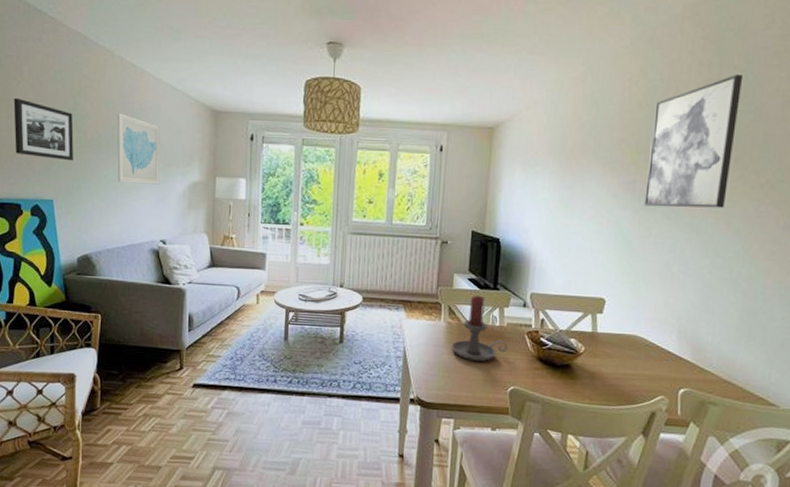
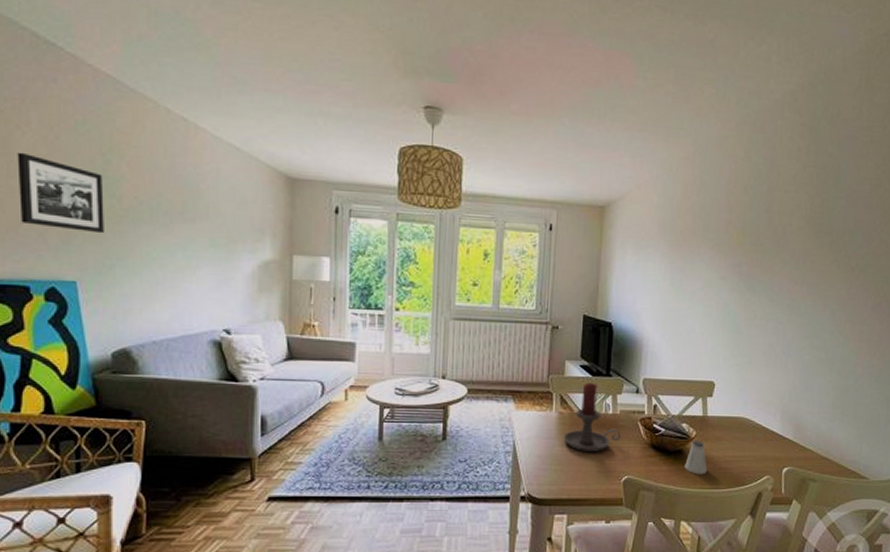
wall art: present [117,113,160,185] -> none [163,176,222,264]
saltshaker: none [572,355,596,390] -> present [685,440,707,475]
wall art: present [644,75,742,208] -> none [750,162,835,291]

